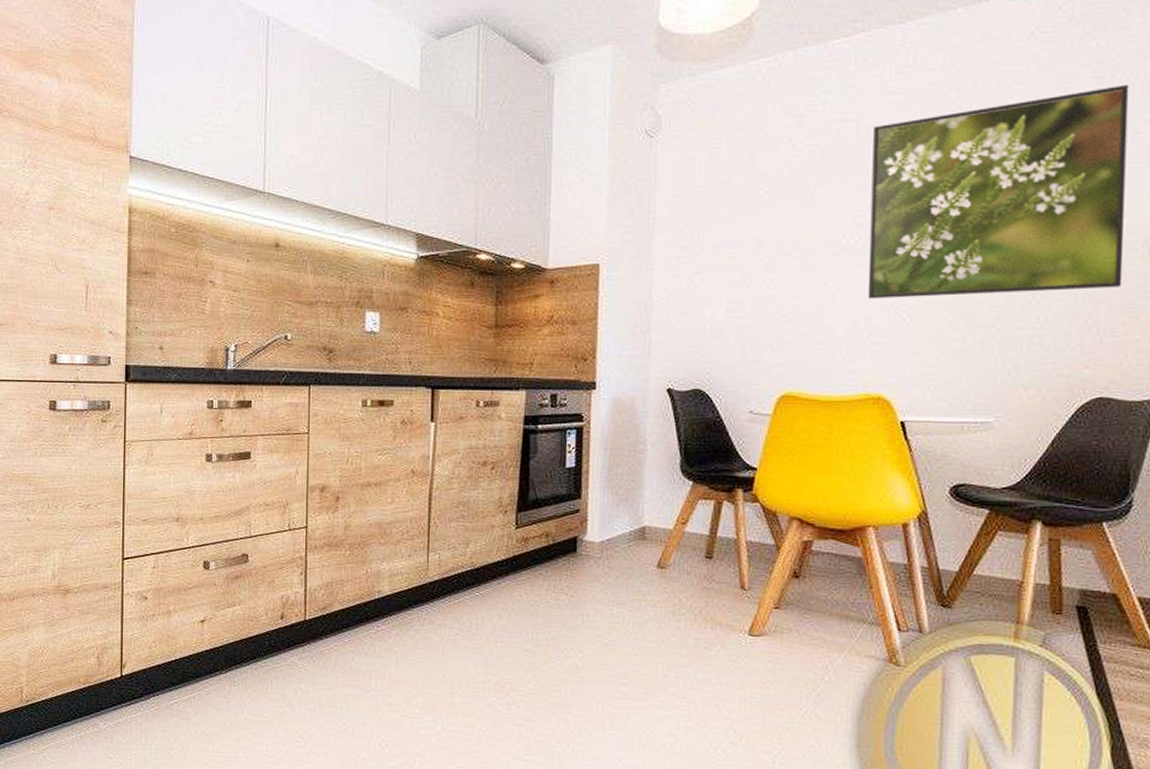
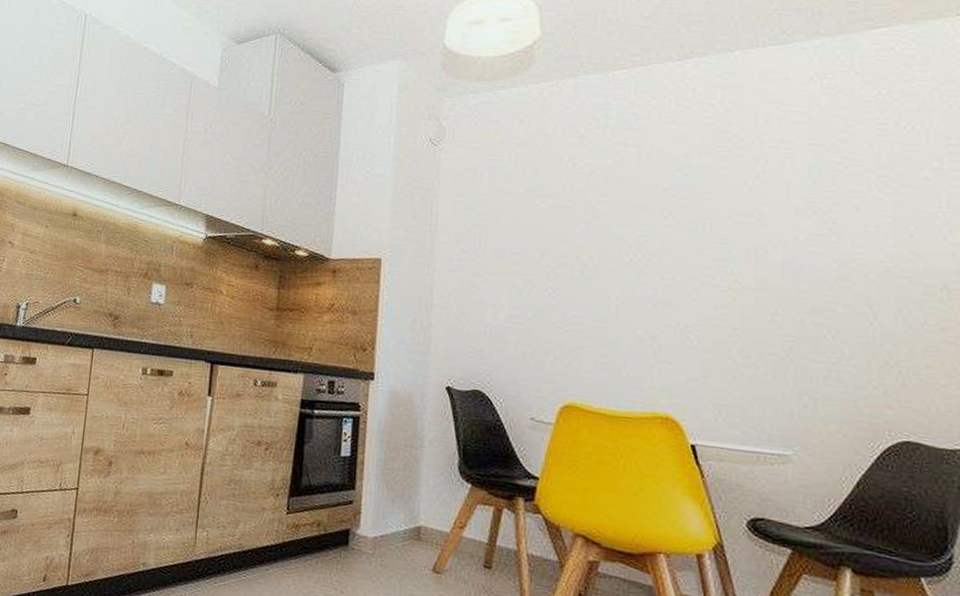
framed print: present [867,84,1129,299] -> none [652,132,923,330]

